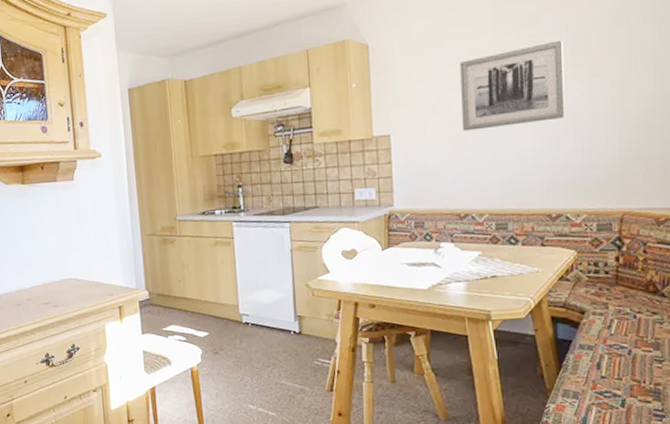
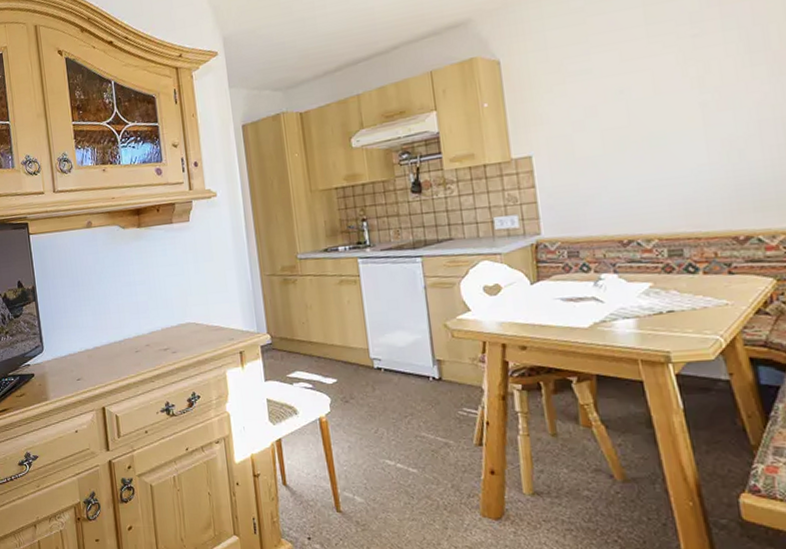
wall art: present [460,40,565,131] -> none [609,37,746,147]

